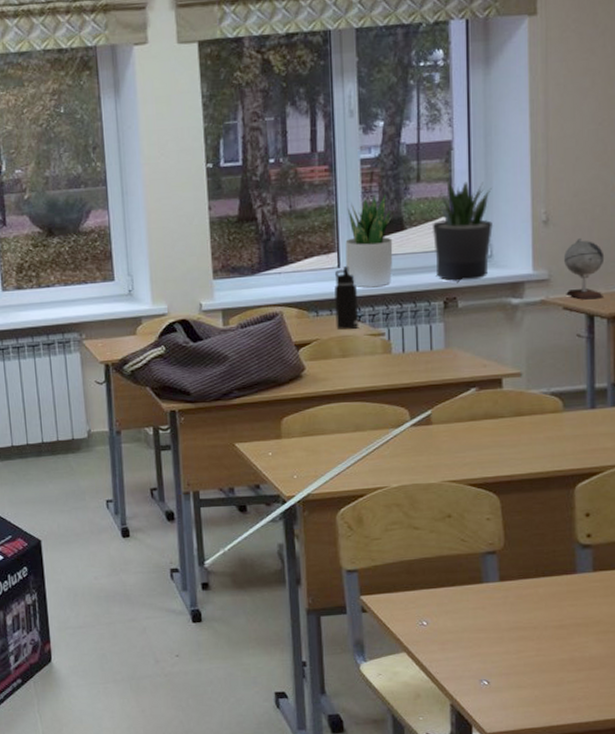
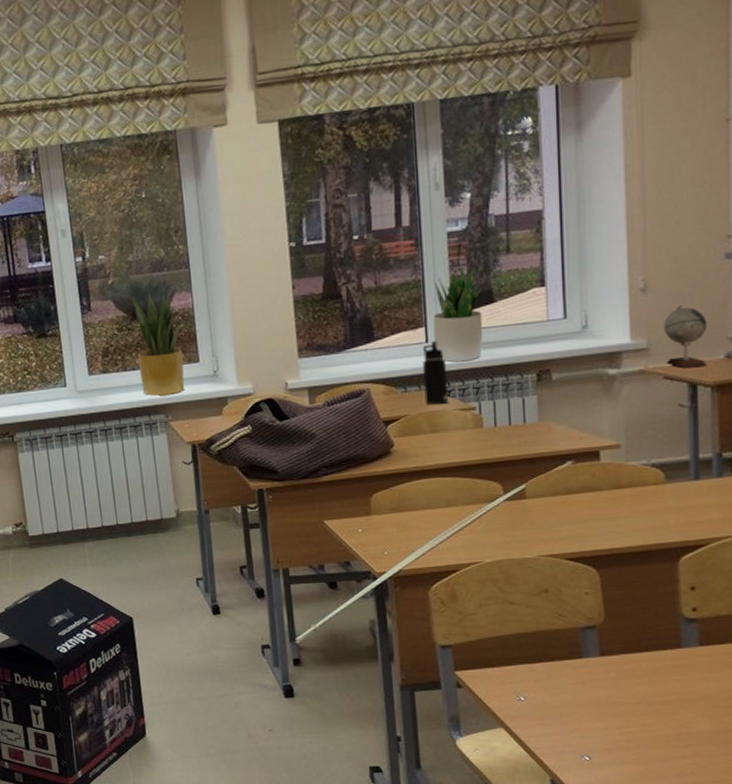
planter: none [46,206,100,315] -> present [130,289,185,397]
planter: present [432,175,493,281] -> none [523,245,587,353]

